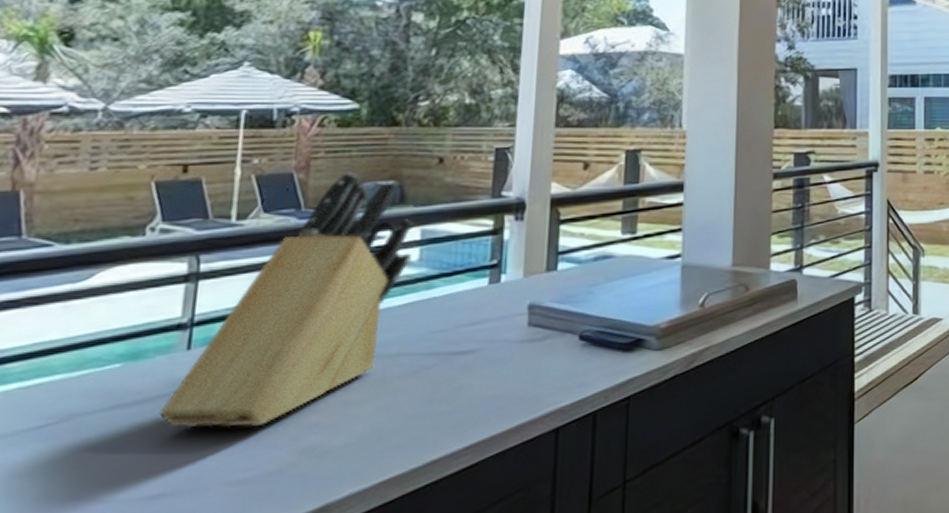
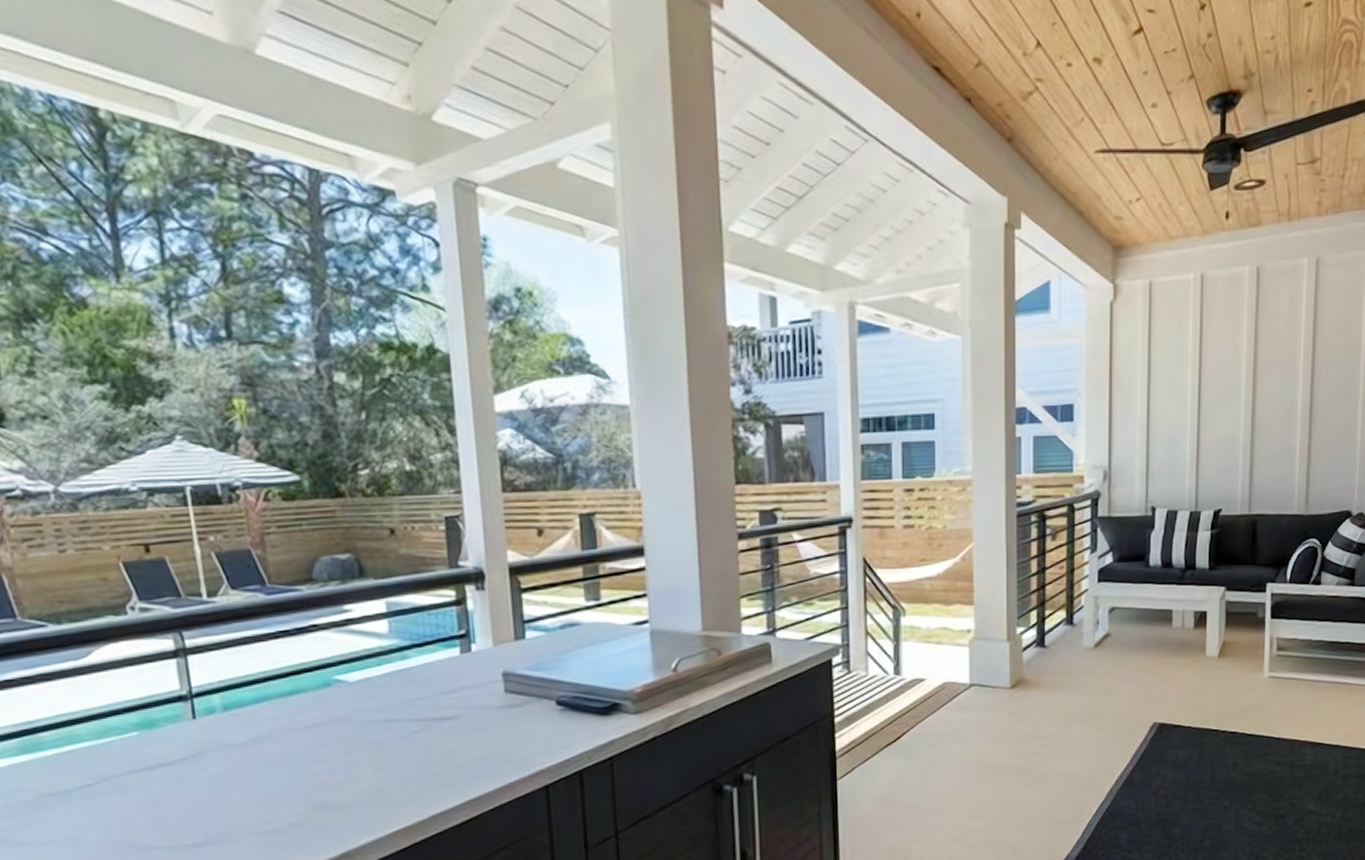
knife block: present [160,172,414,429] -> none [183,546,381,788]

